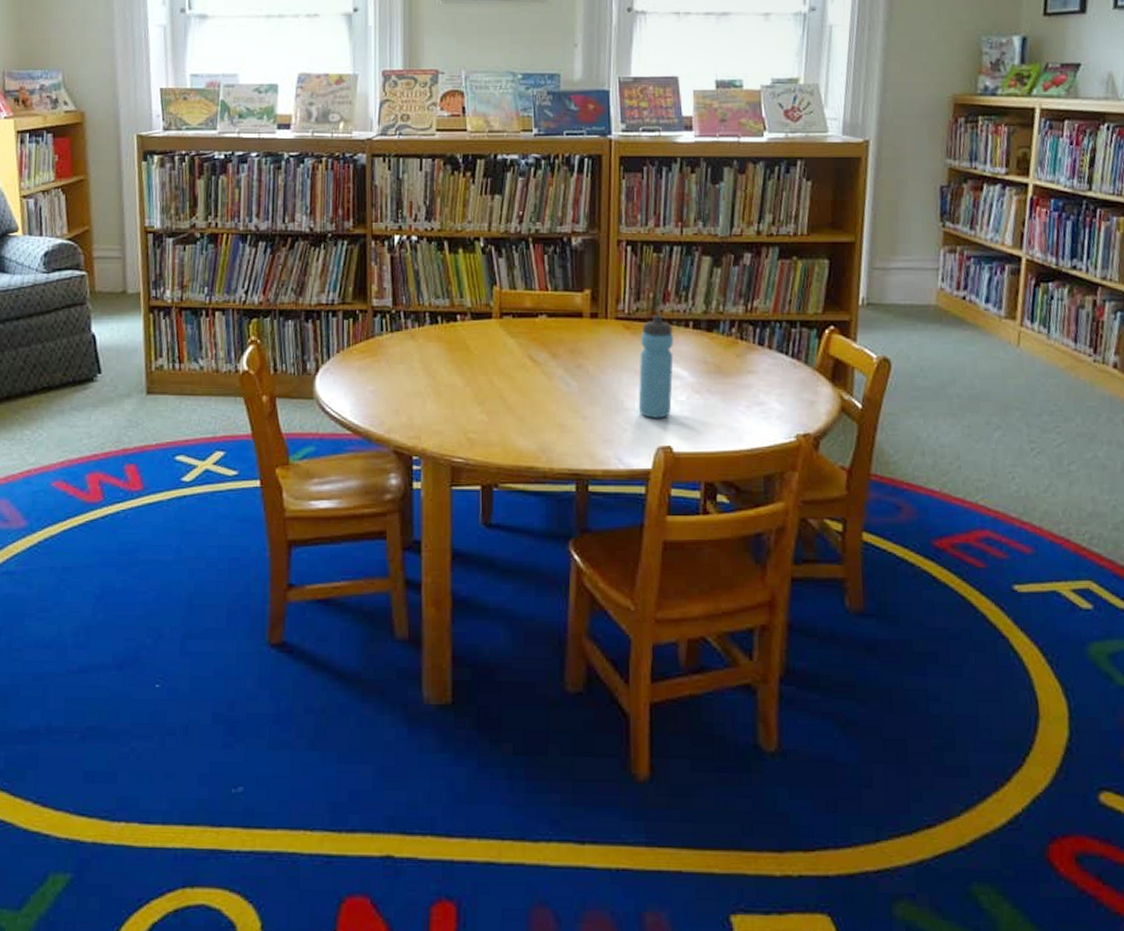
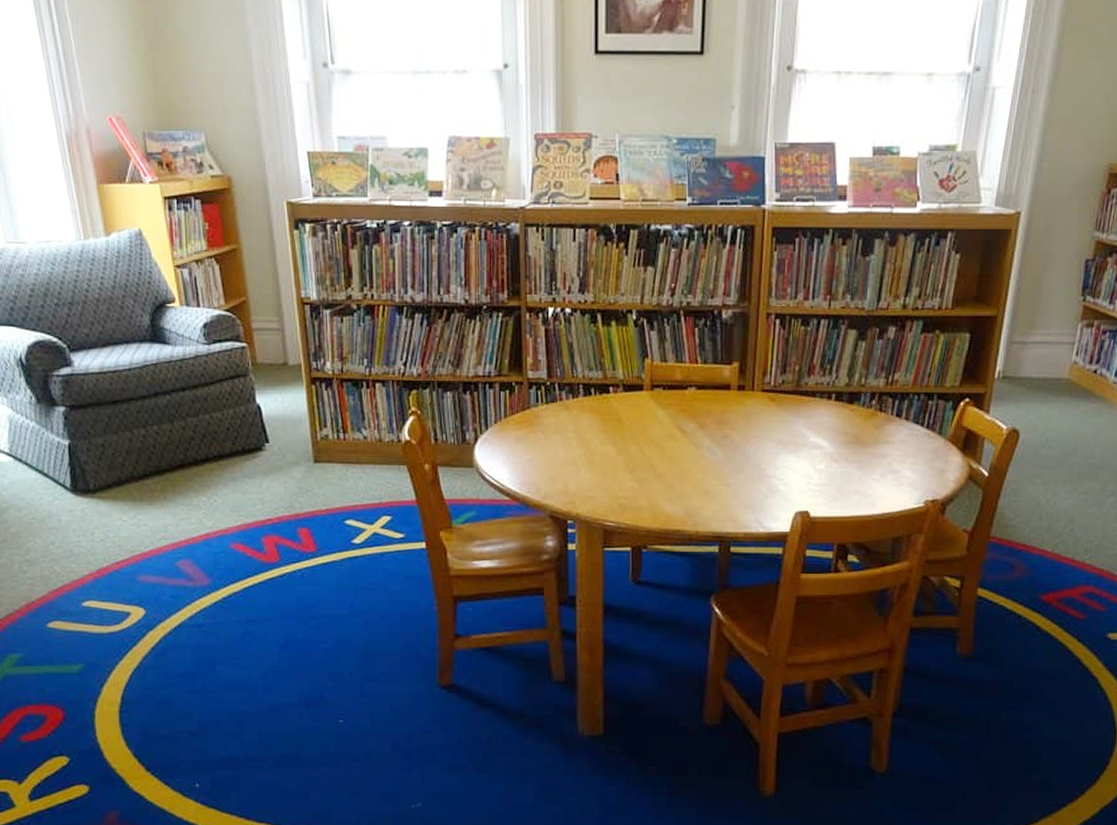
water bottle: present [638,315,674,418] -> none [779,388,816,486]

